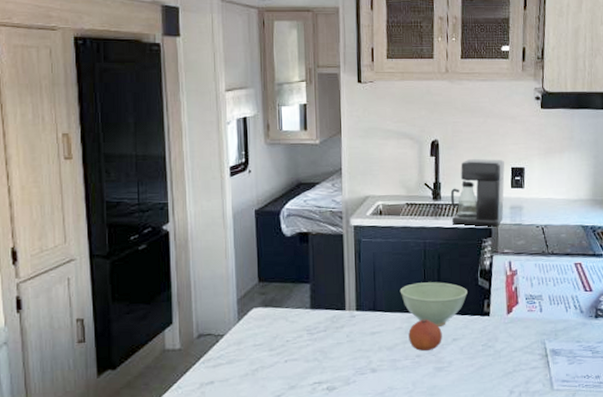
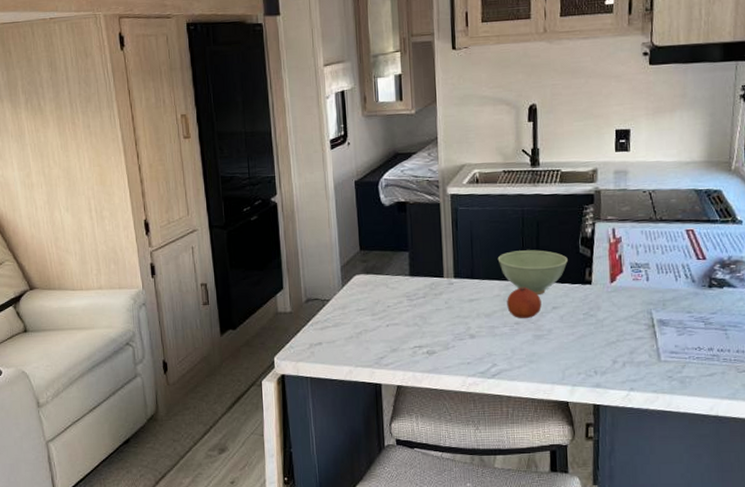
coffee maker: present [450,158,505,227] -> none [549,121,608,193]

